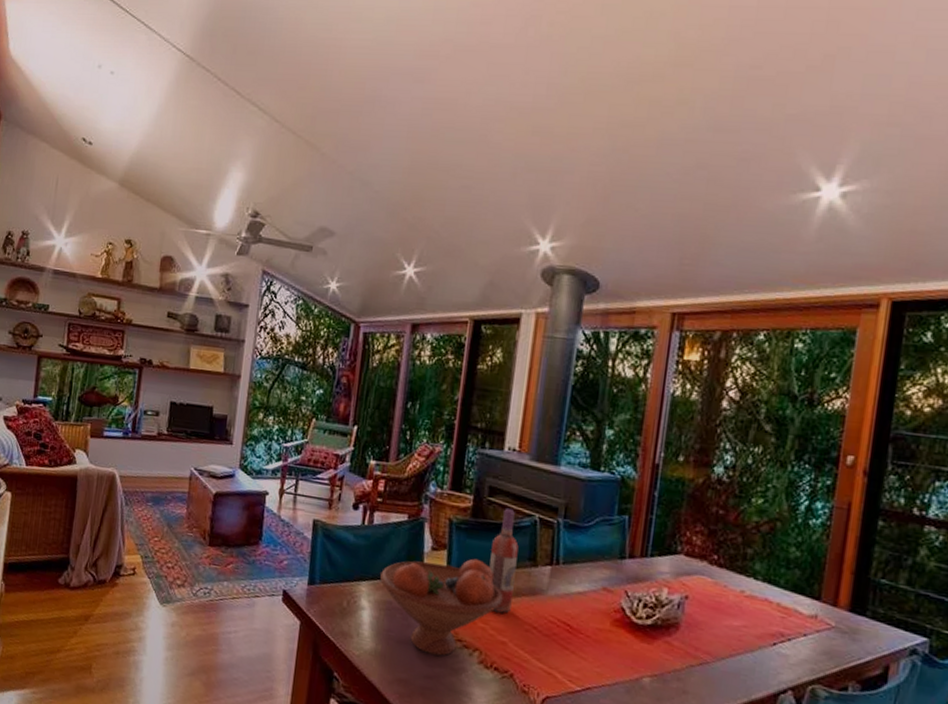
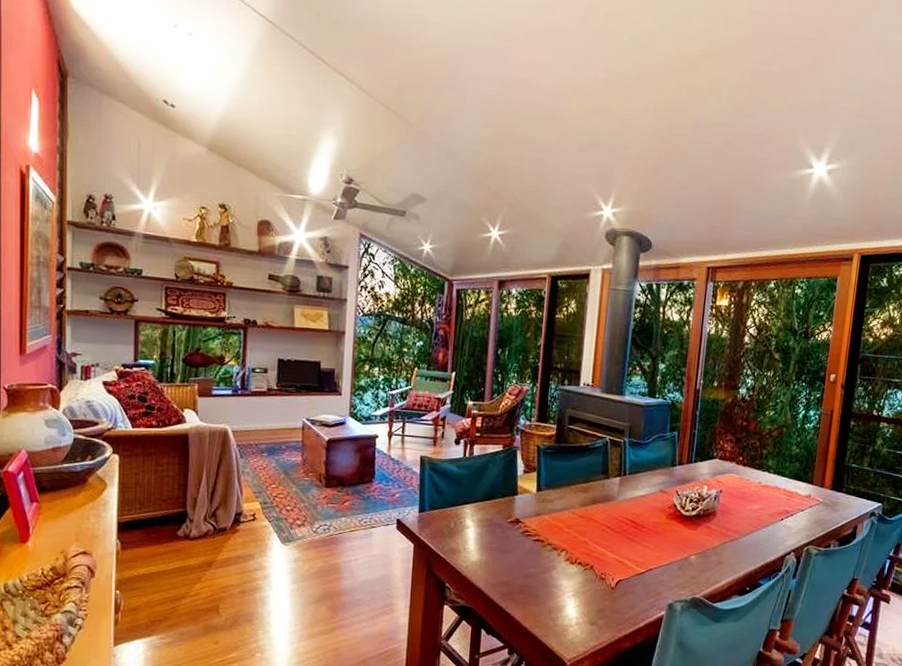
fruit bowl: present [380,558,503,656] -> none [481,477,583,559]
wine bottle: present [489,508,519,613] -> none [571,433,594,519]

